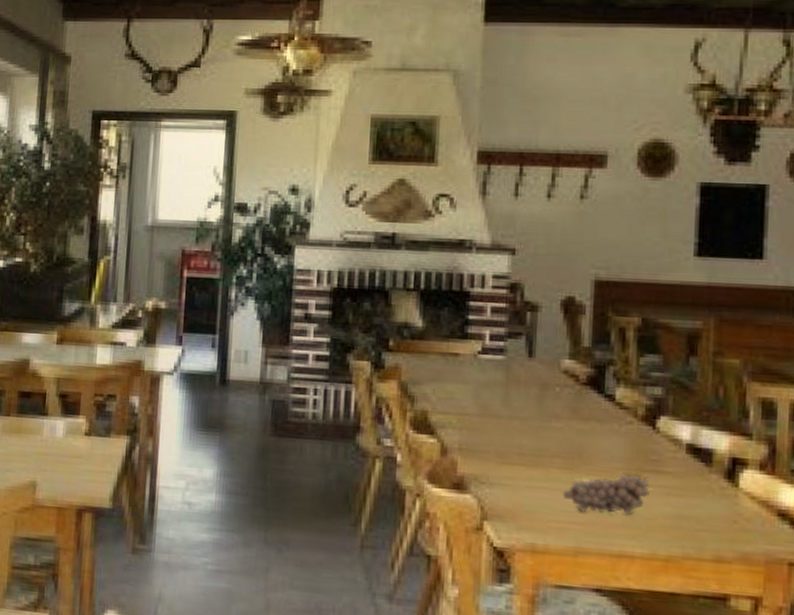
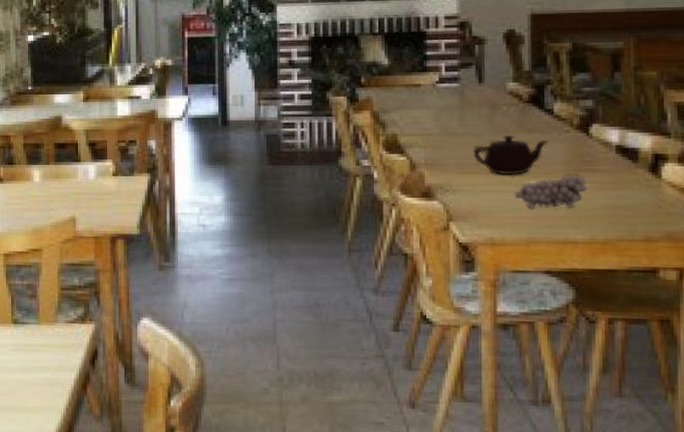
teapot: none [516,421,607,470] -> present [473,135,549,174]

